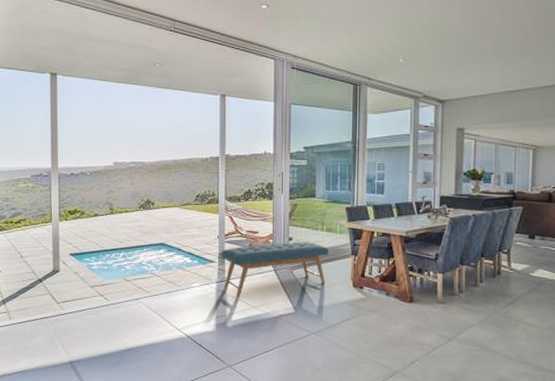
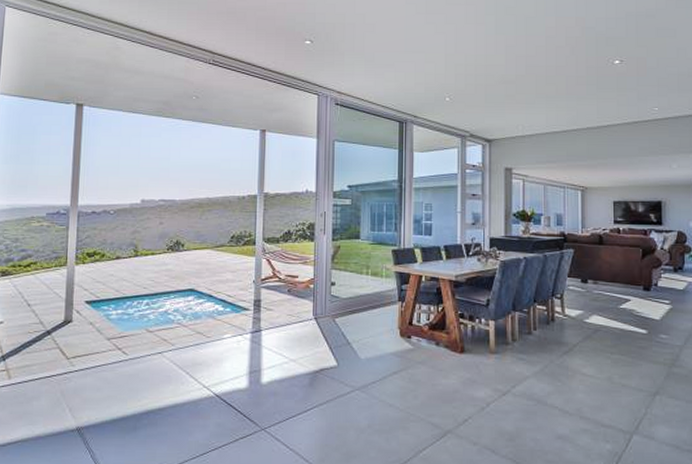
bench: present [221,242,329,298] -> none [256,287,374,350]

